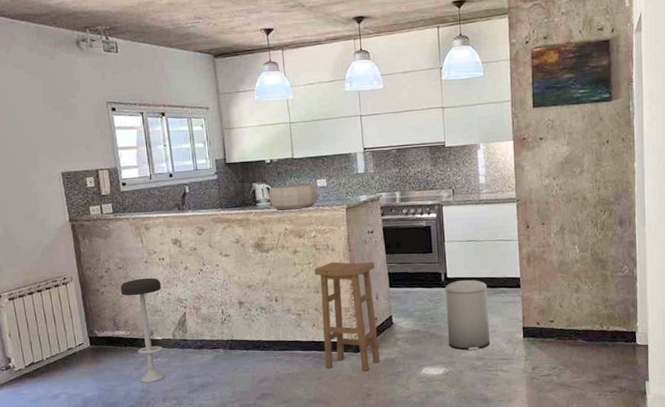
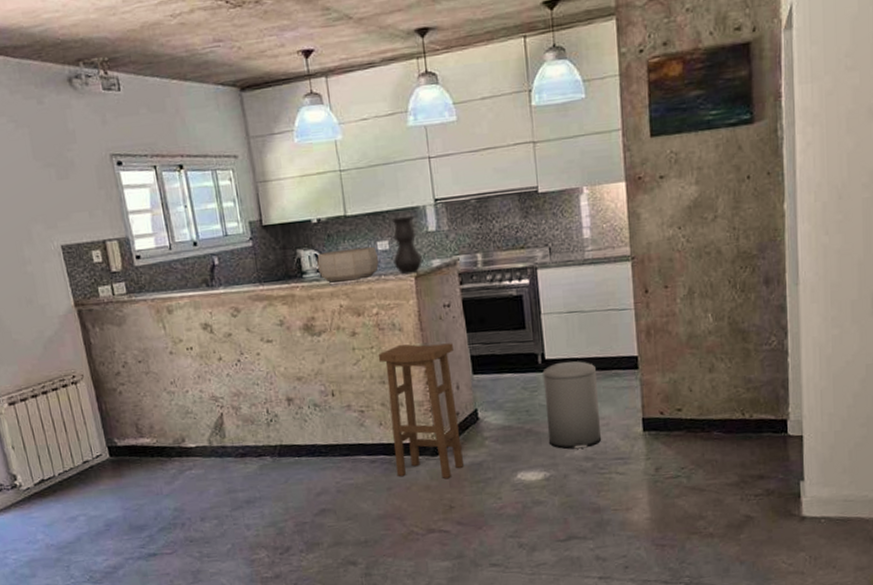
bar stool: present [120,277,164,383] -> none [141,372,201,500]
vase: none [328,160,352,207] -> present [390,215,422,275]

